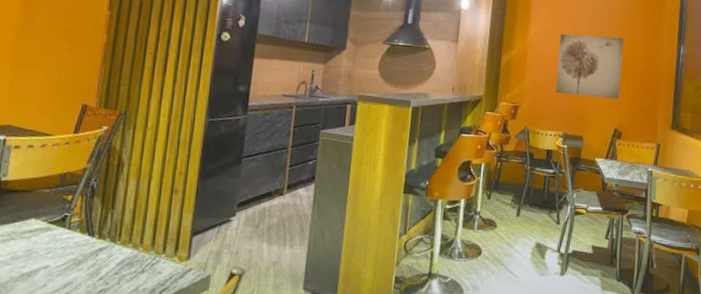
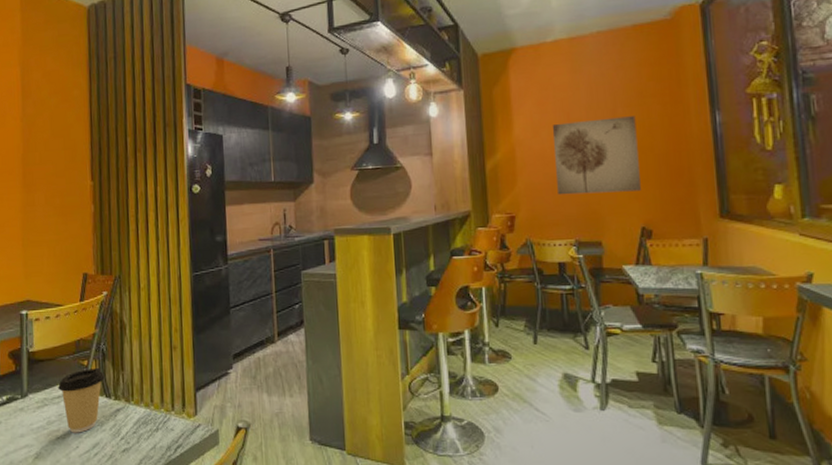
coffee cup: none [31,203,91,271] -> present [58,367,105,433]

